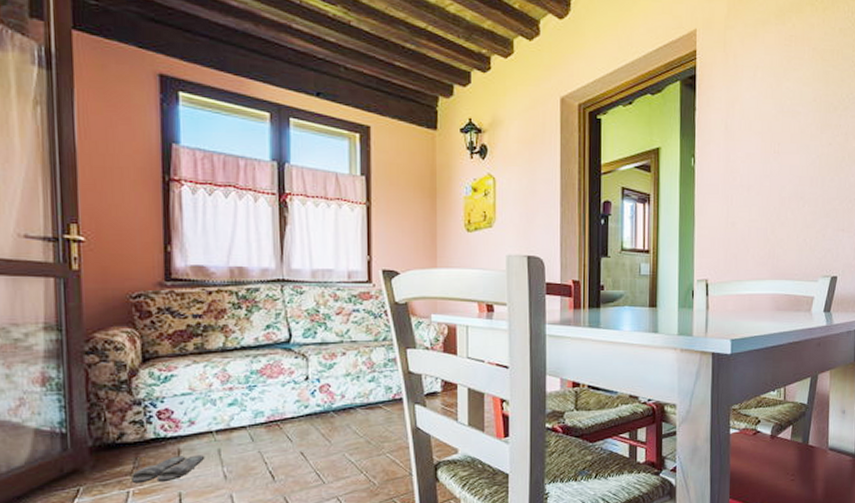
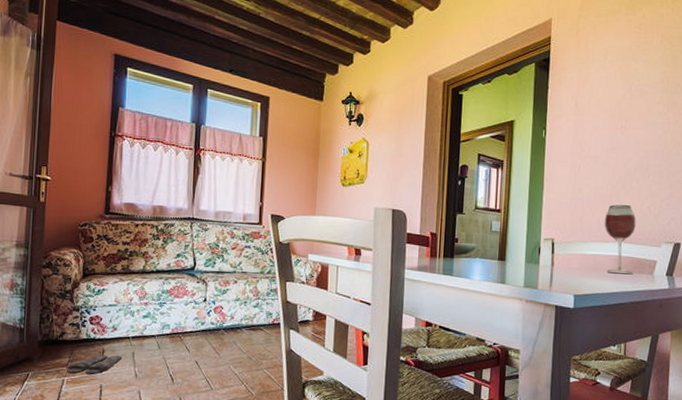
wineglass: none [759,237,792,314] -> present [604,204,636,275]

